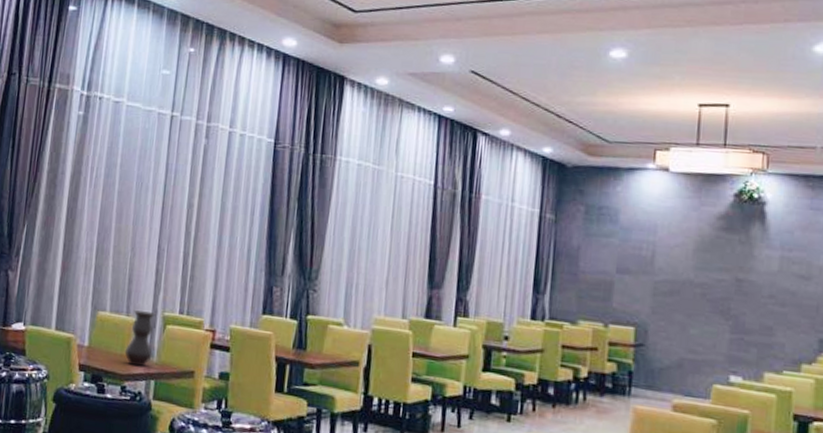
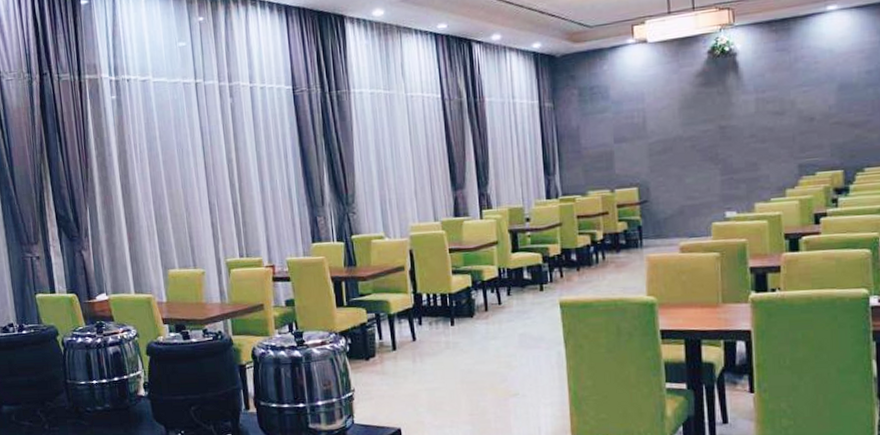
vase: present [124,310,157,367] -> none [199,261,224,310]

